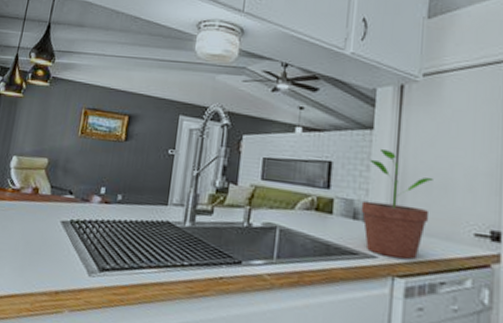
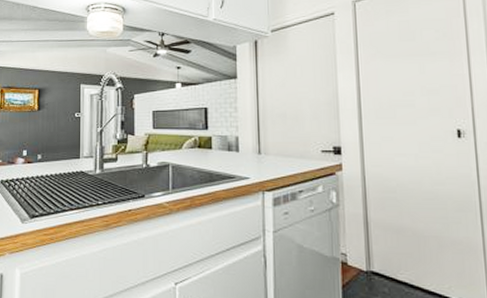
potted plant: present [361,150,433,260] -> none [233,94,287,176]

